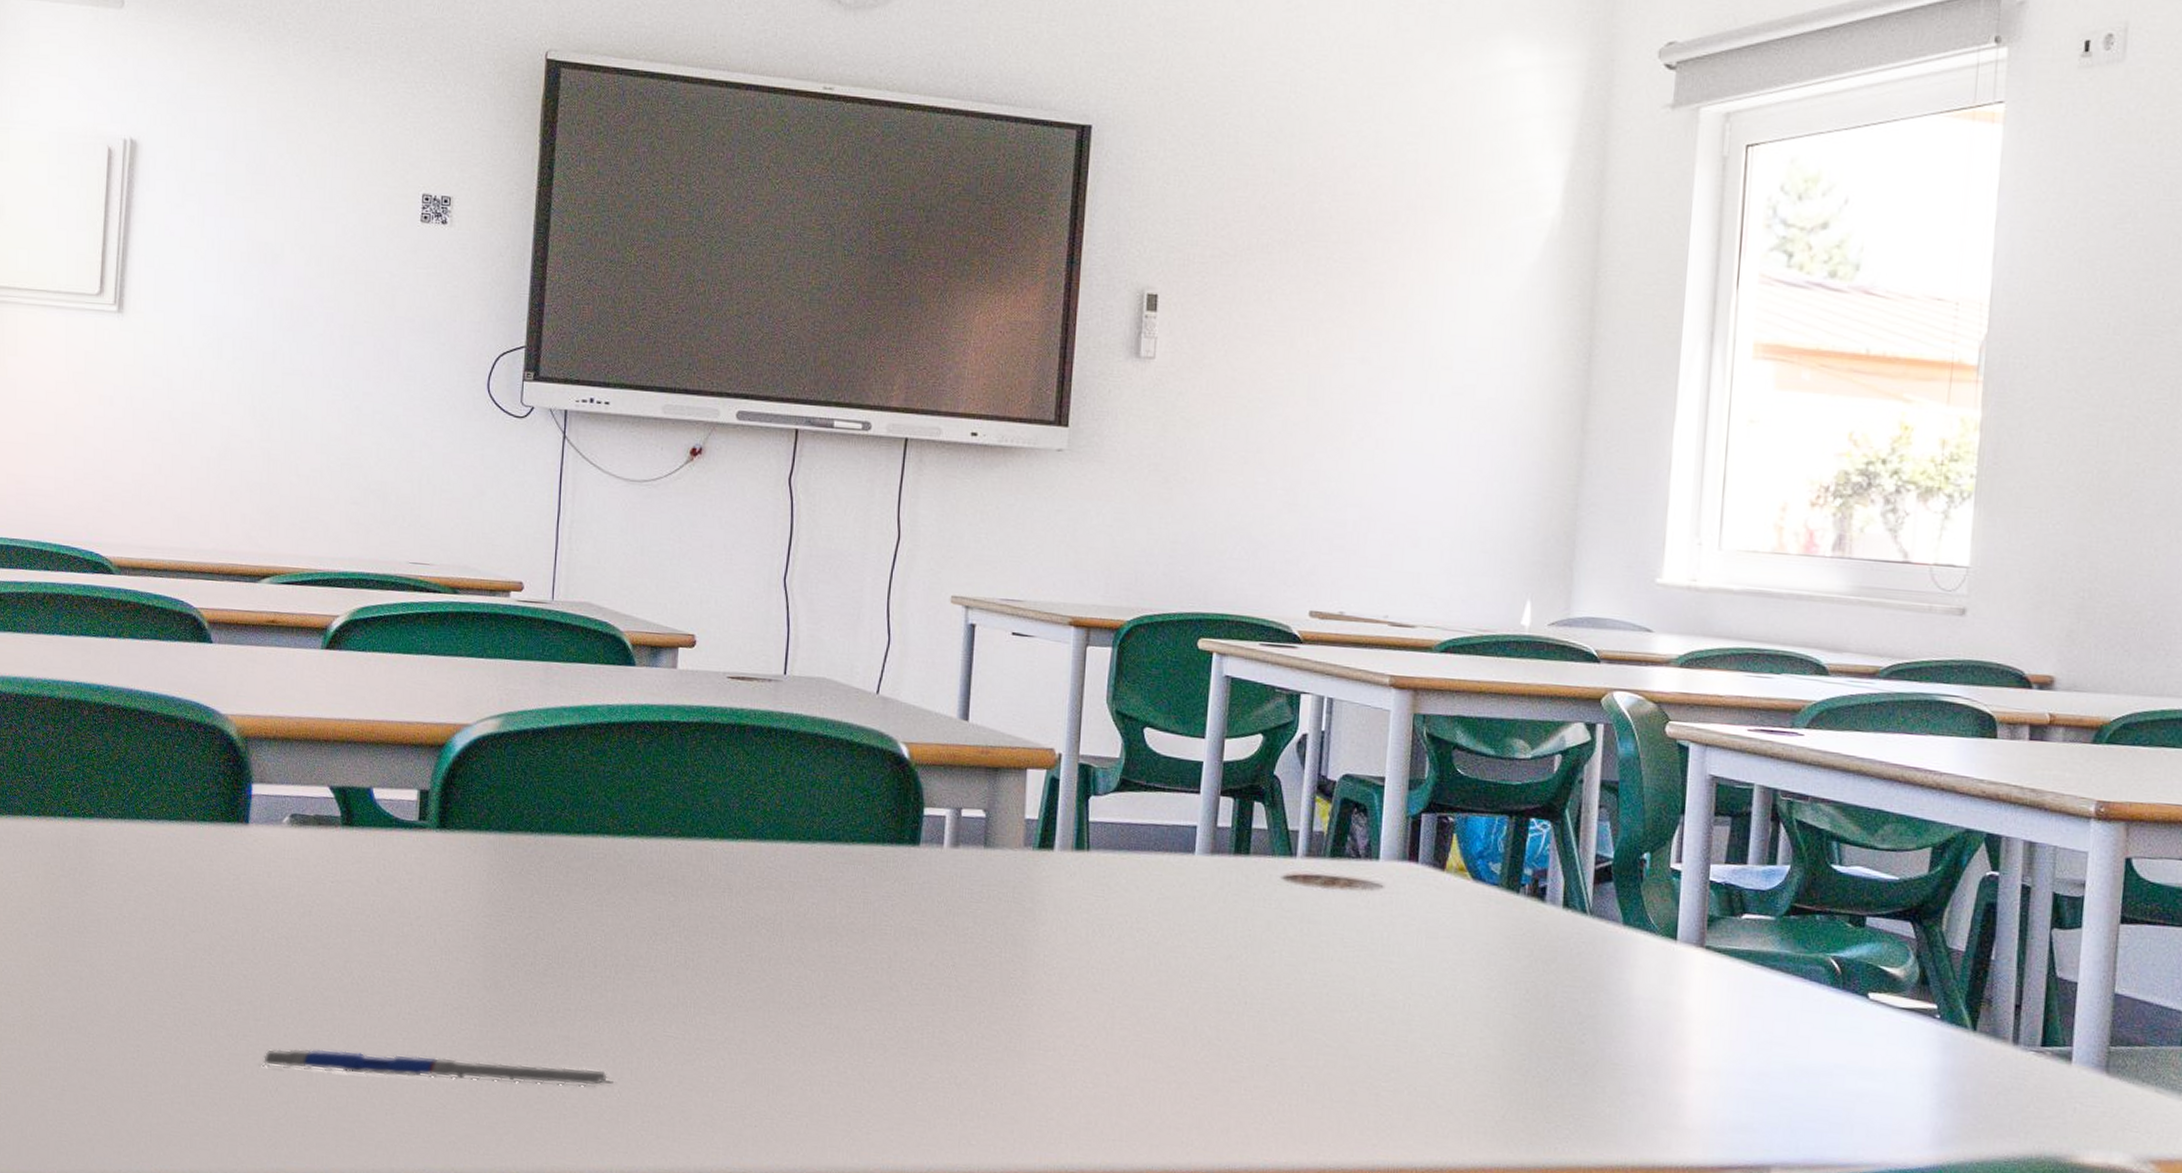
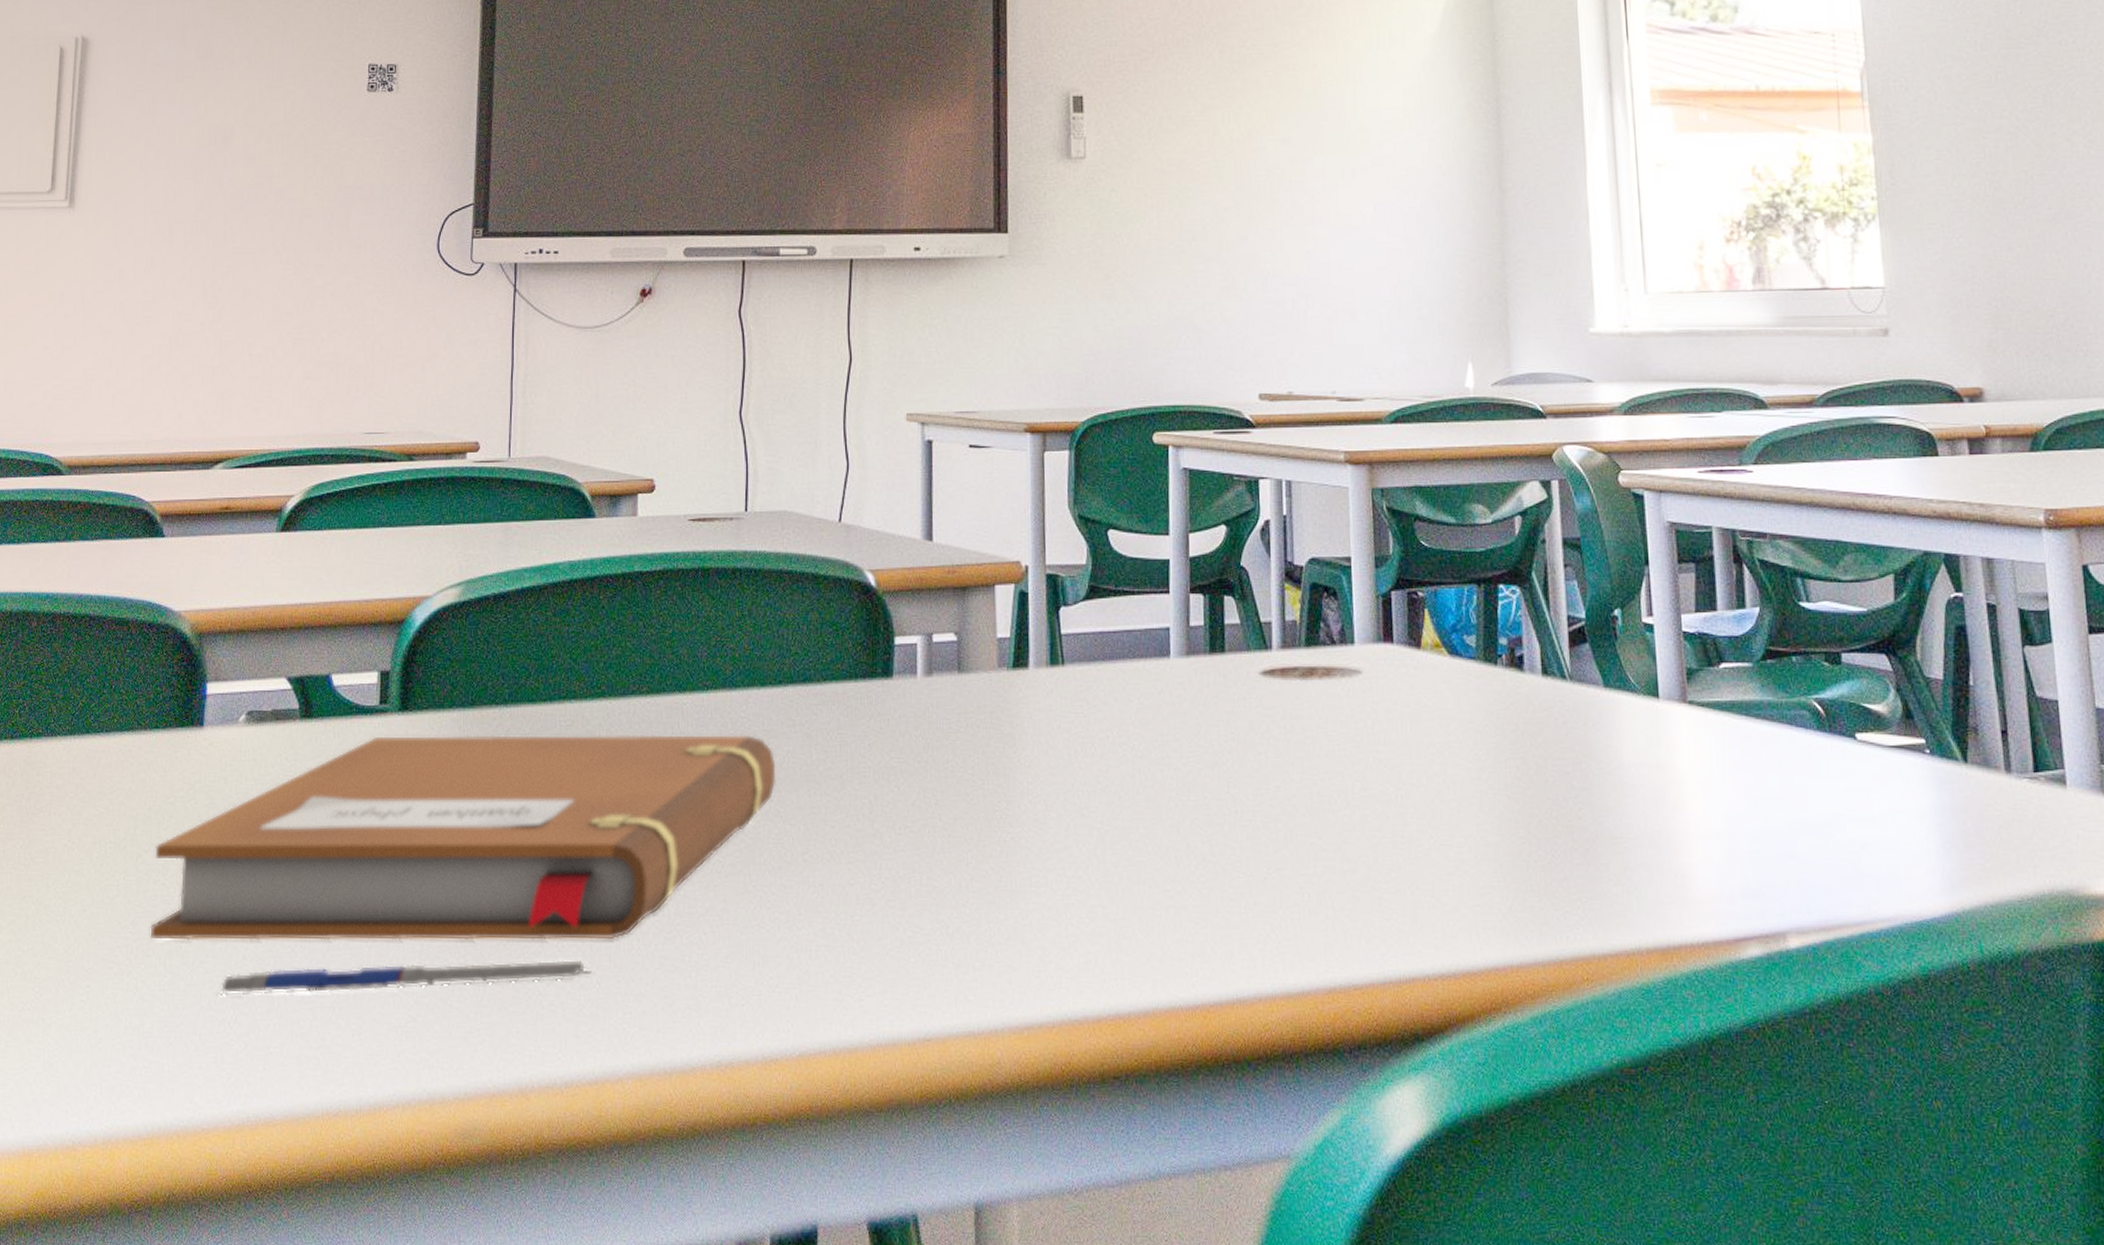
notebook: none [197,849,800,1056] -> present [150,735,777,940]

